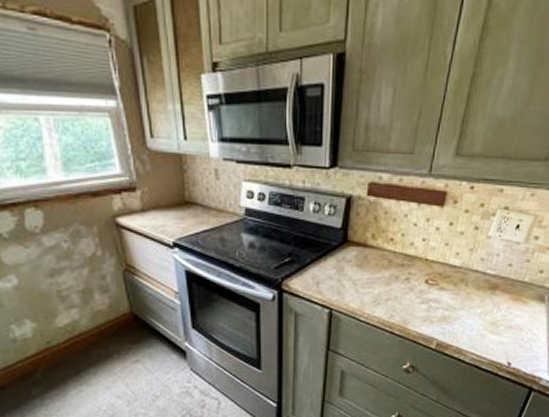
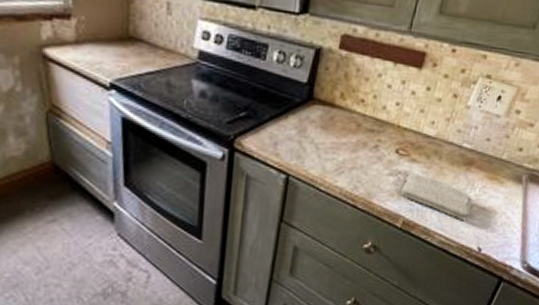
washcloth: none [433,300,500,340] -> present [401,173,473,221]

